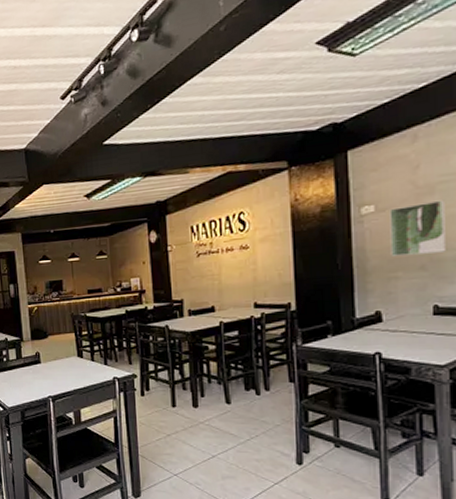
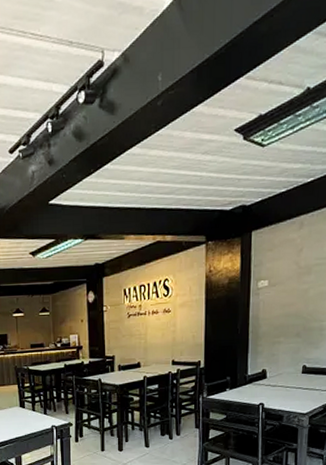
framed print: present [389,199,445,256] -> none [276,279,318,324]

